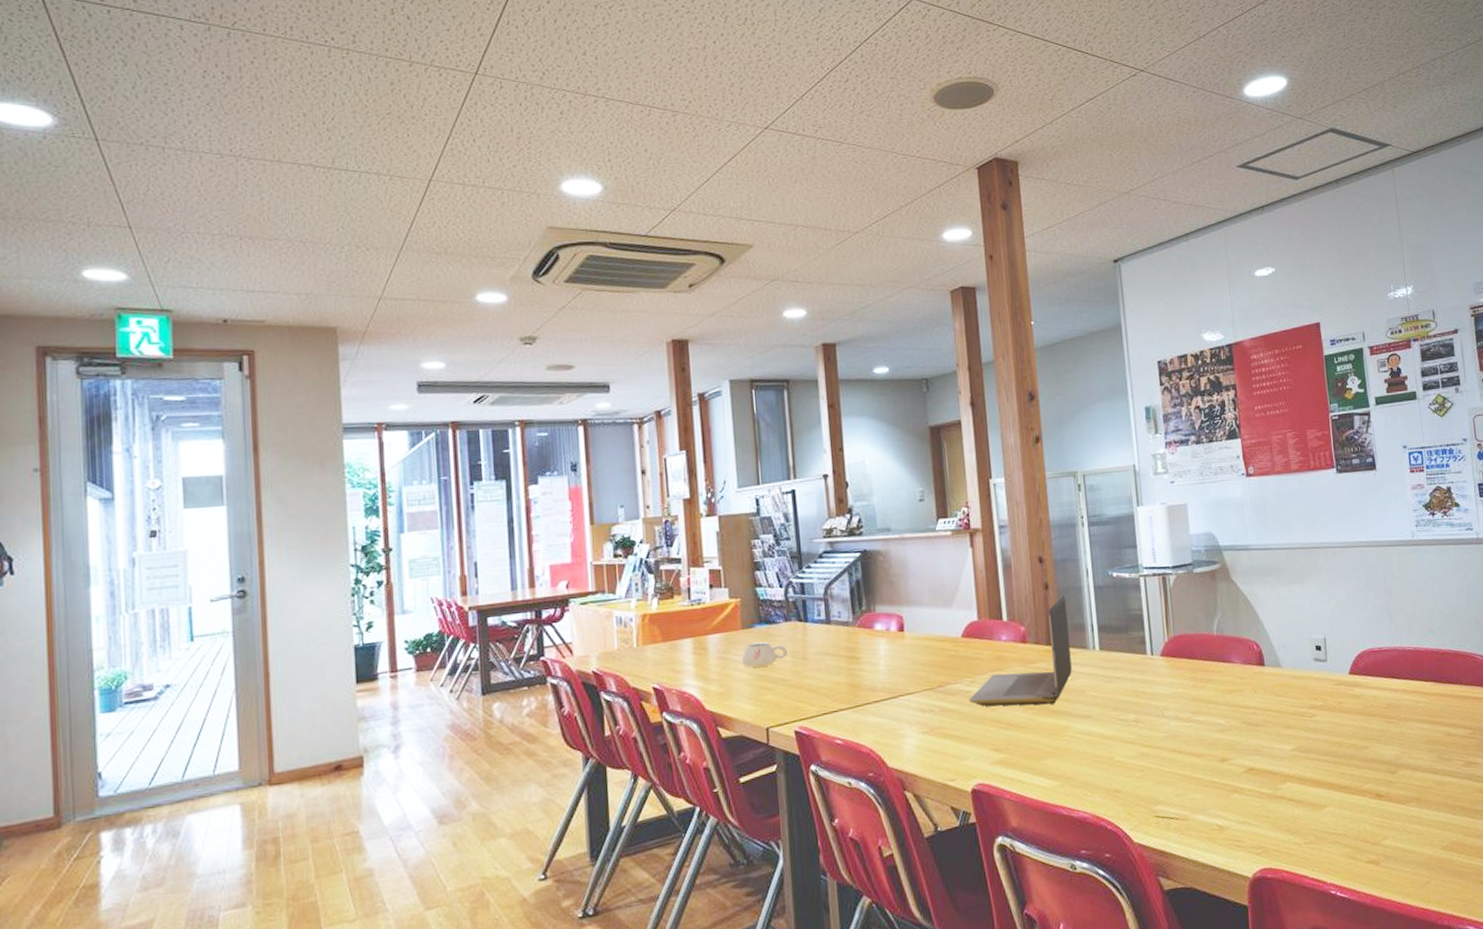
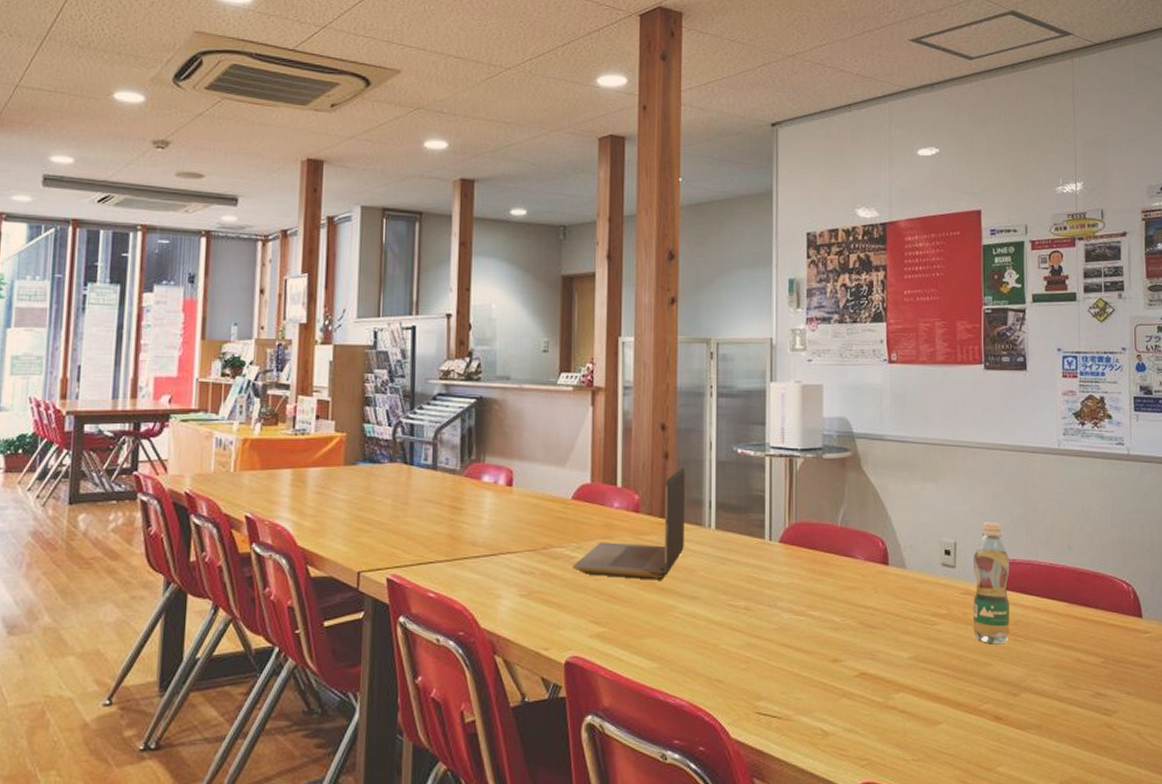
cup: present [741,641,787,668] -> none [340,481,388,507]
bottle: none [1343,614,1383,729] -> present [973,522,1010,645]

